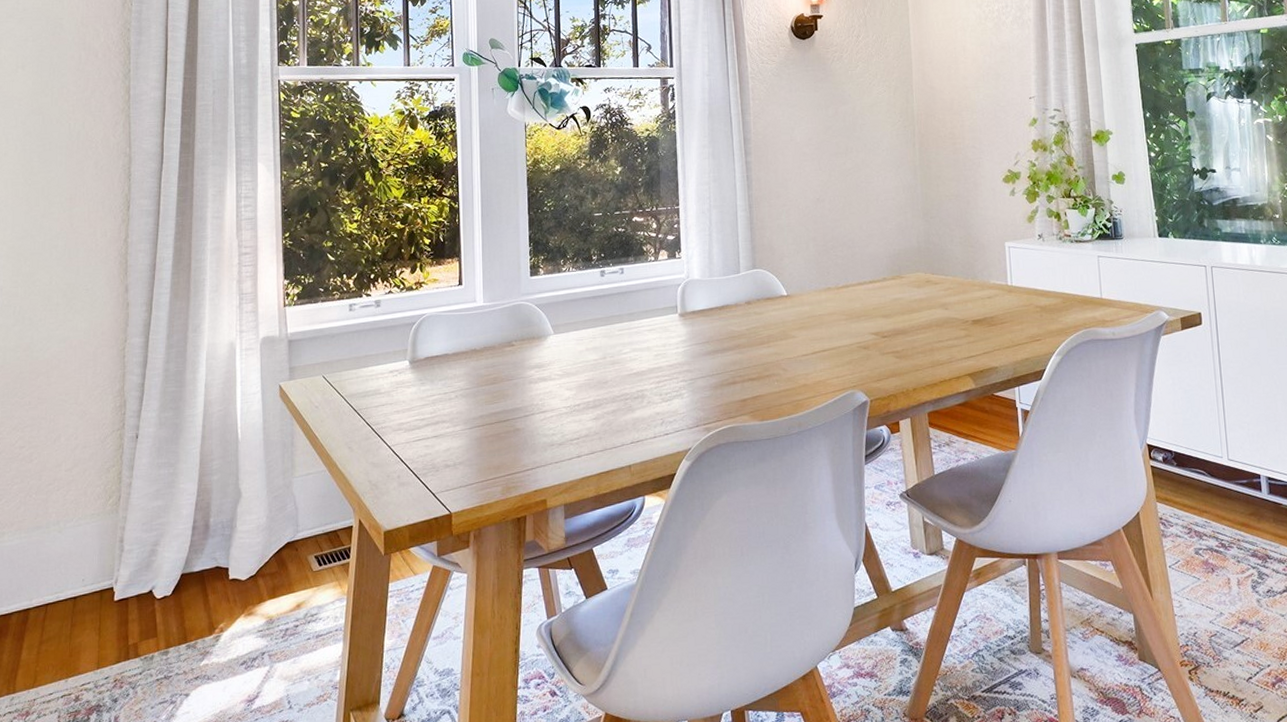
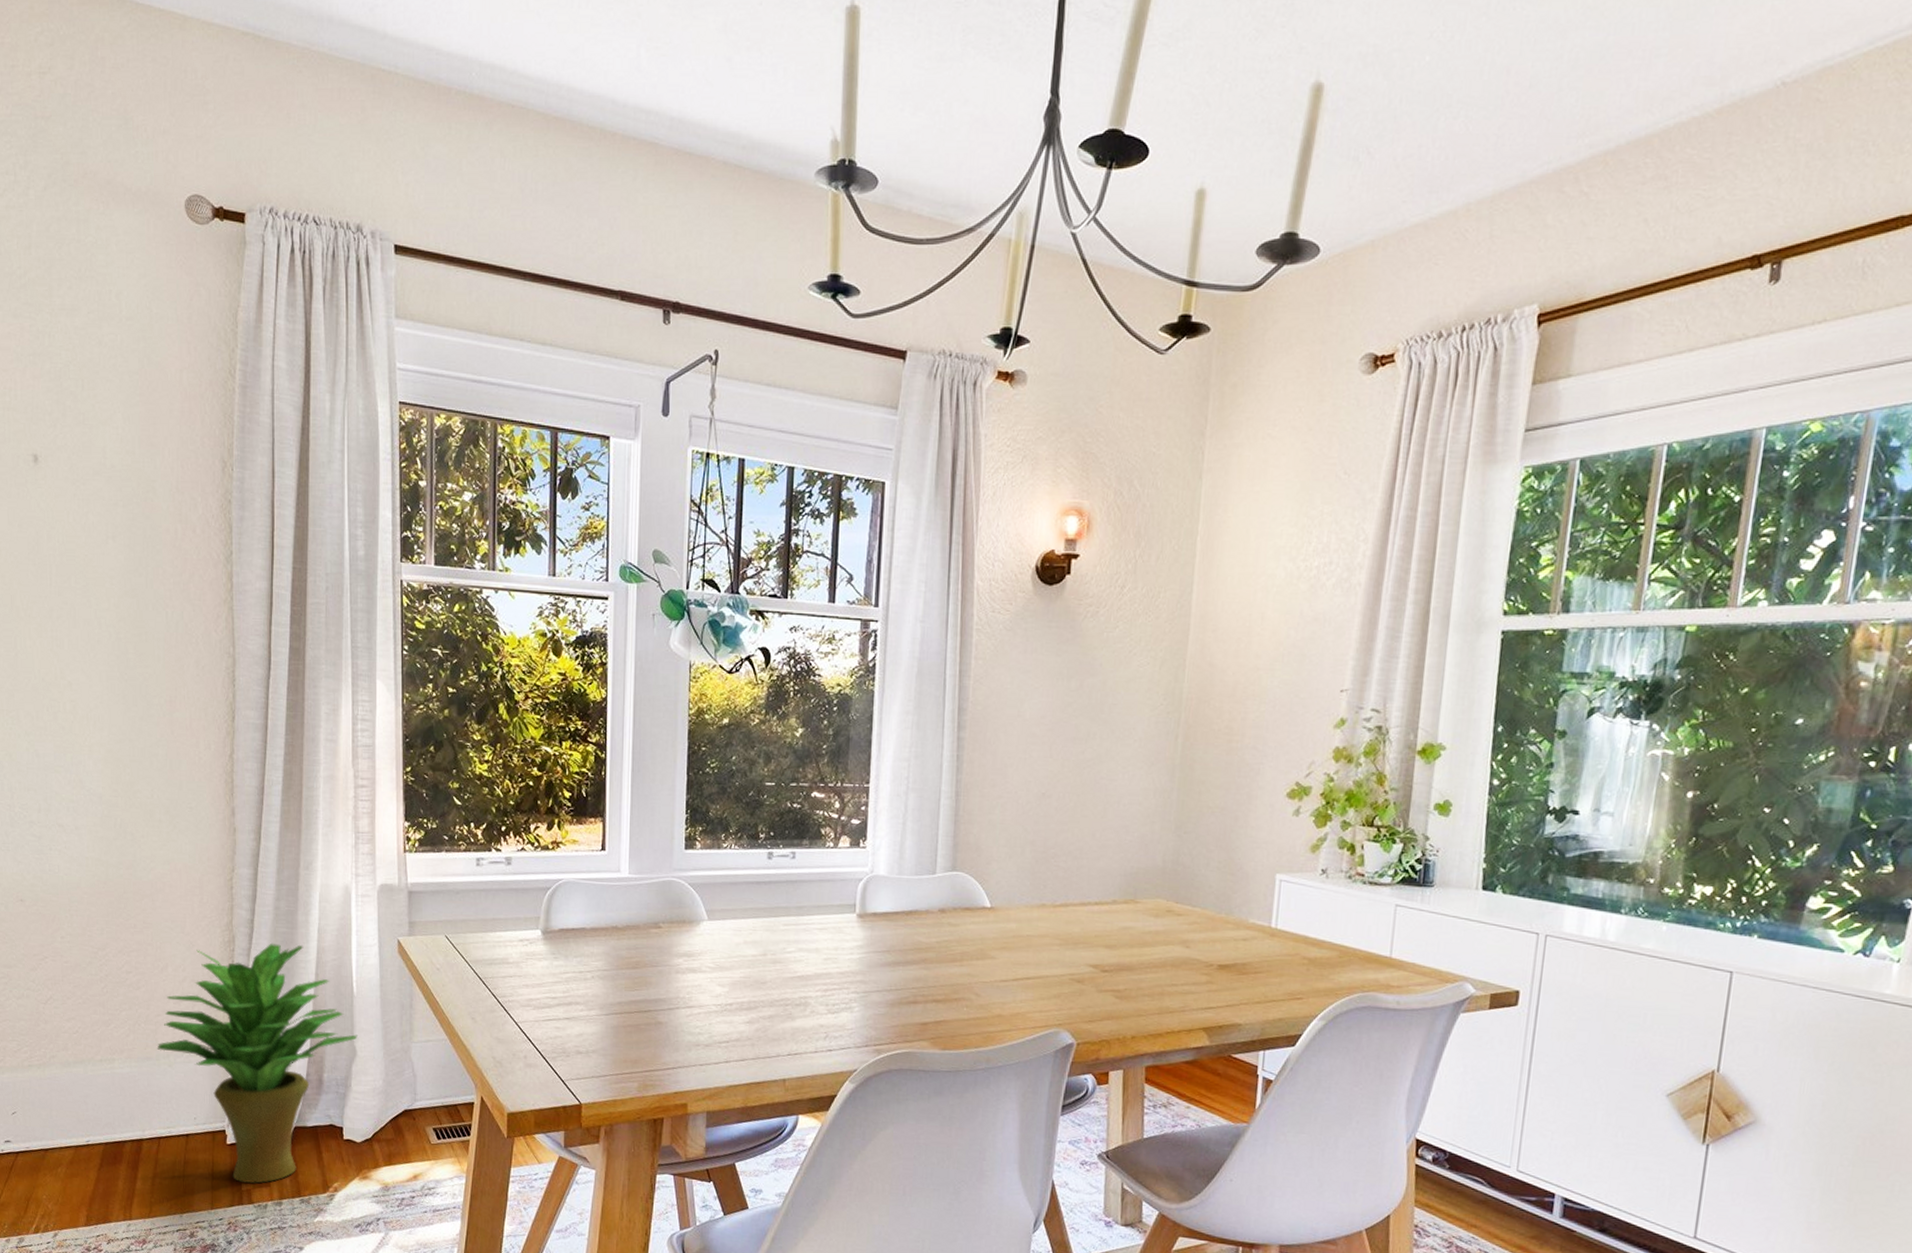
potted plant: none [47,400,242,637] -> present [157,942,358,1184]

